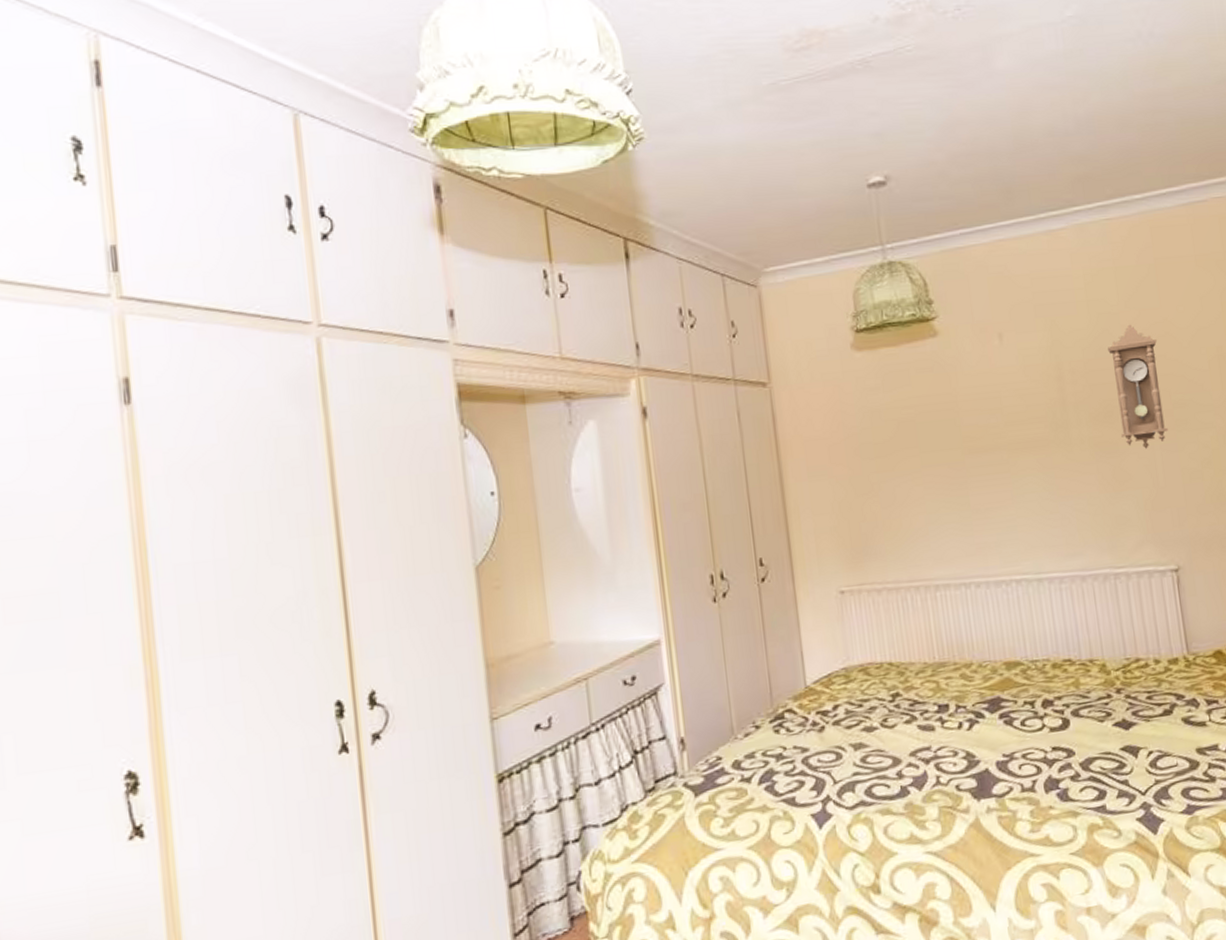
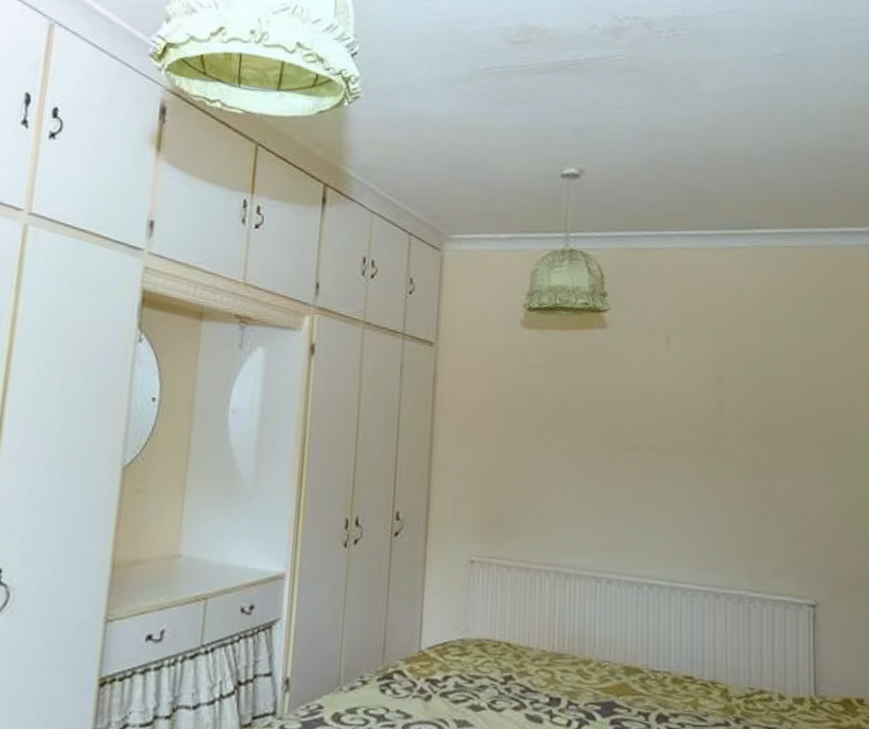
pendulum clock: present [1108,324,1168,449] -> none [773,350,823,477]

